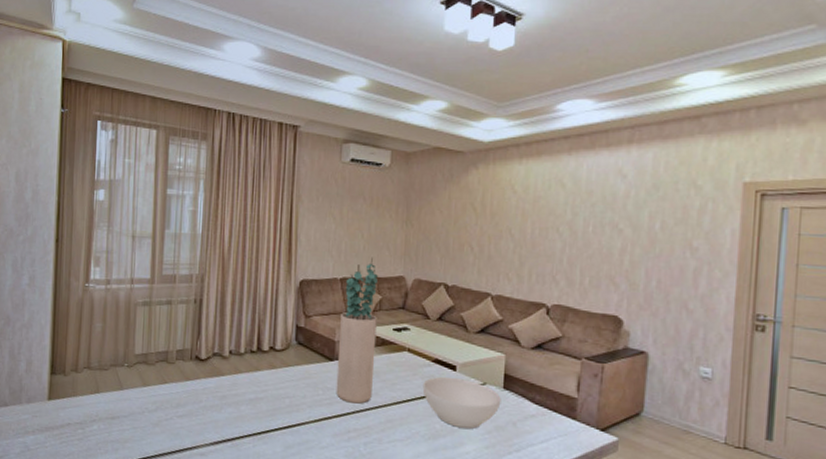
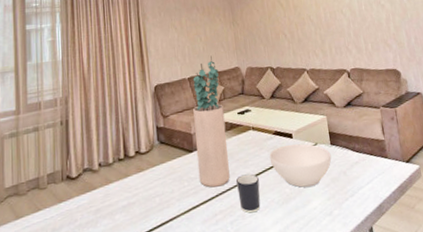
mug: none [378,397,405,440] -> present [236,174,261,214]

